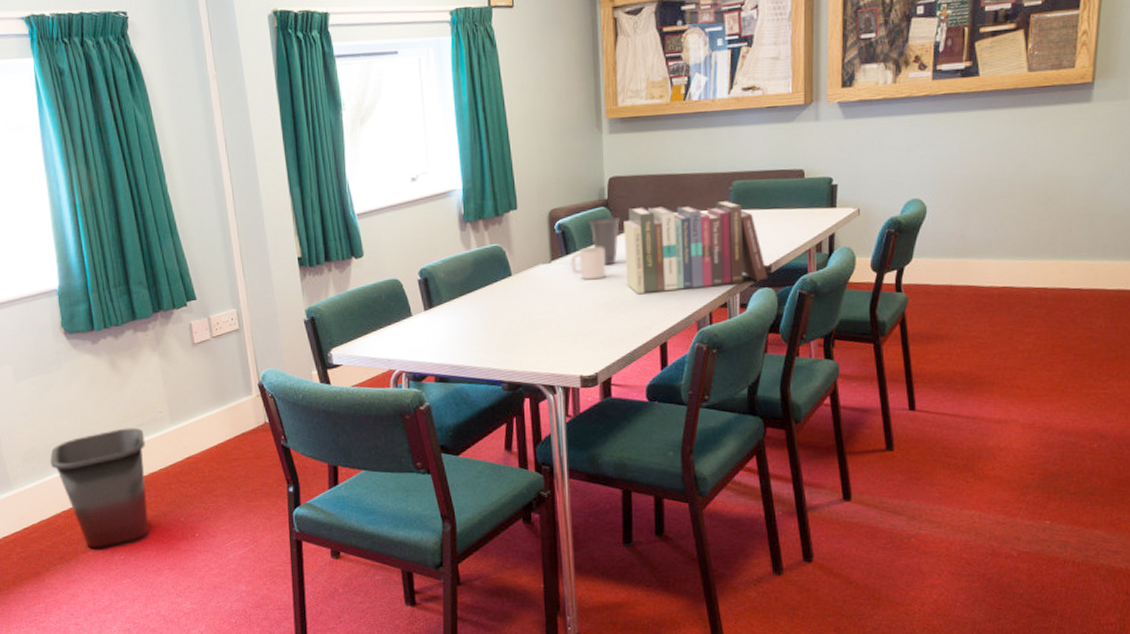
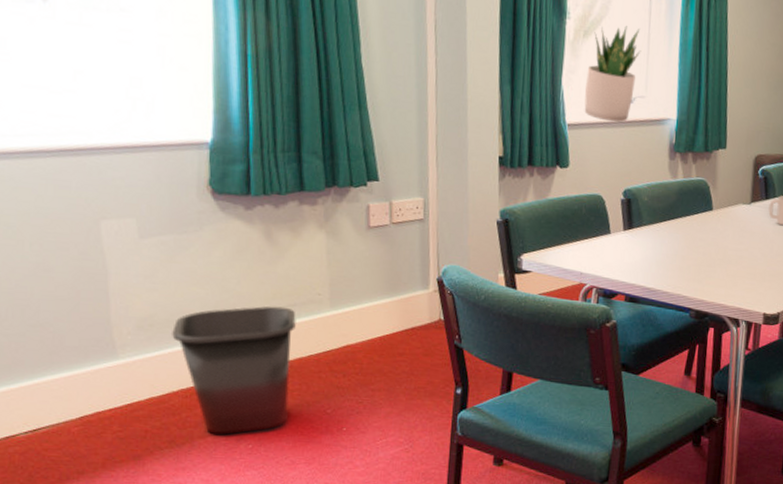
planter: none [368,104,418,204] -> present [584,26,642,123]

